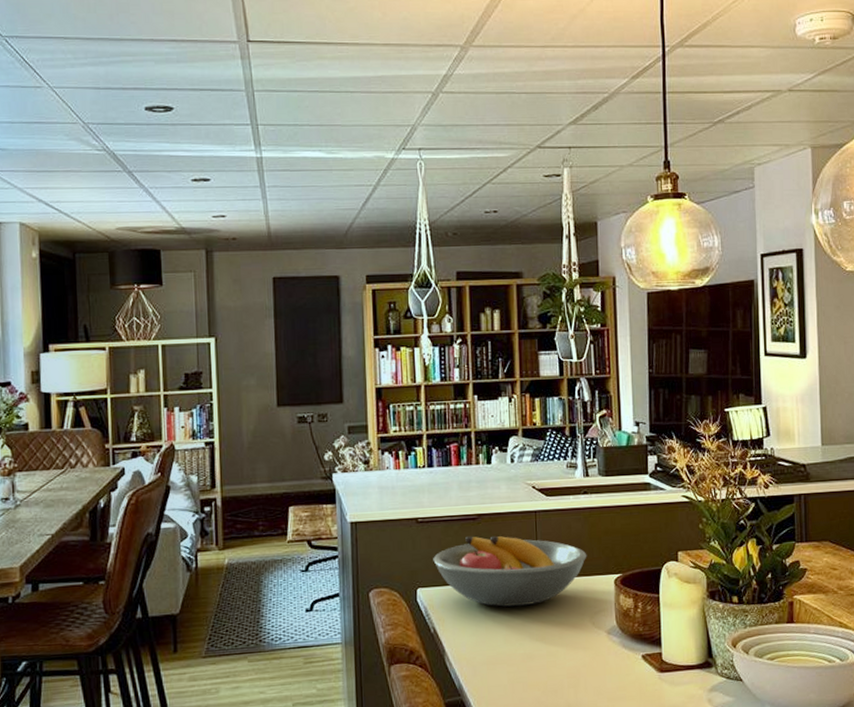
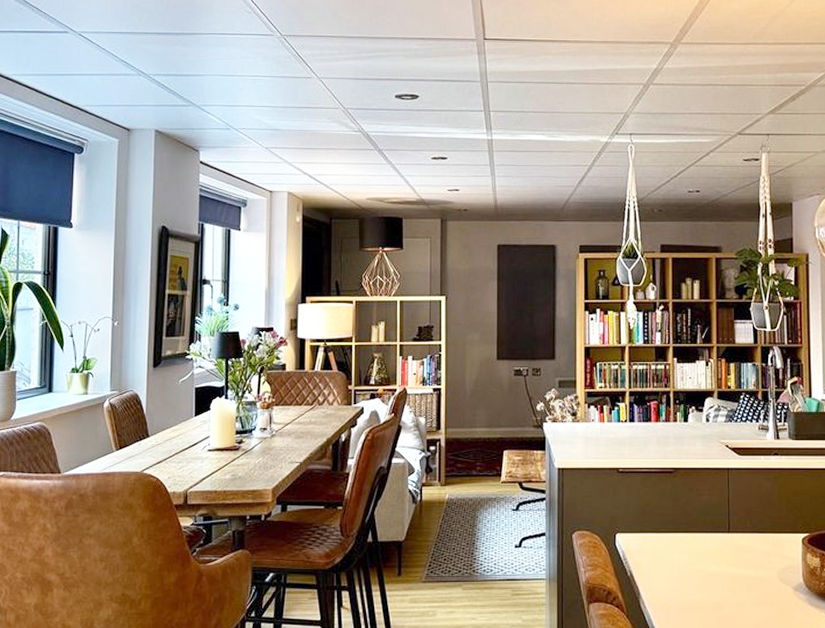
fruit bowl: present [433,536,587,607] -> none [632,488,776,558]

